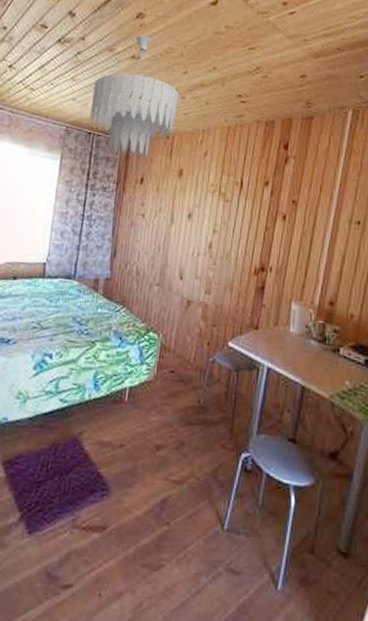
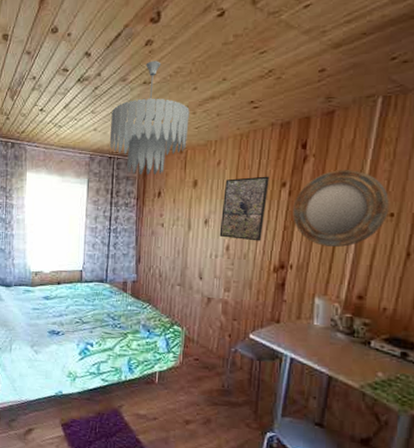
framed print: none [202,172,254,241] -> present [219,176,270,241]
home mirror: none [274,174,358,252] -> present [293,170,390,247]

